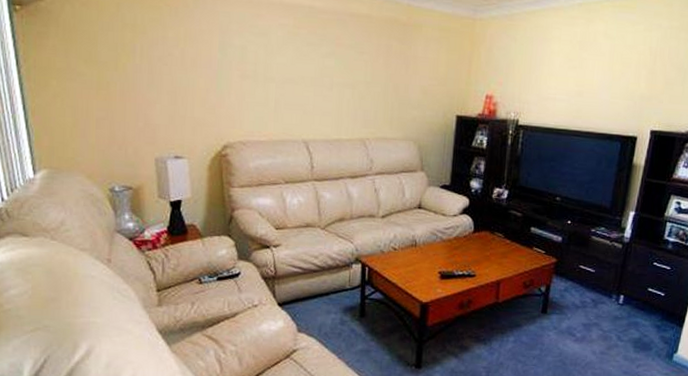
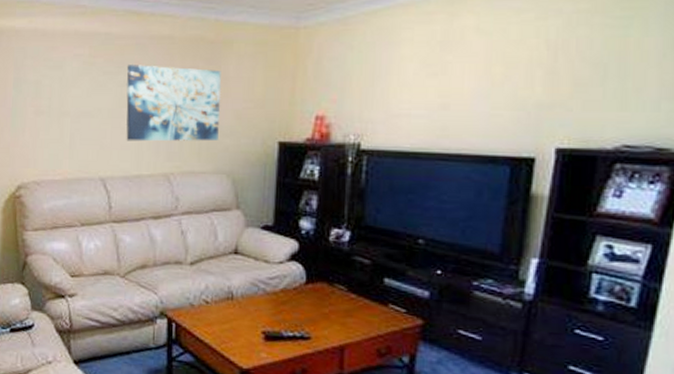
wall art: none [327,38,411,112] -> present [126,65,221,142]

